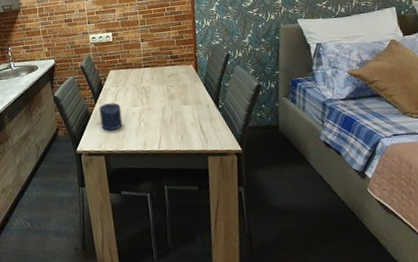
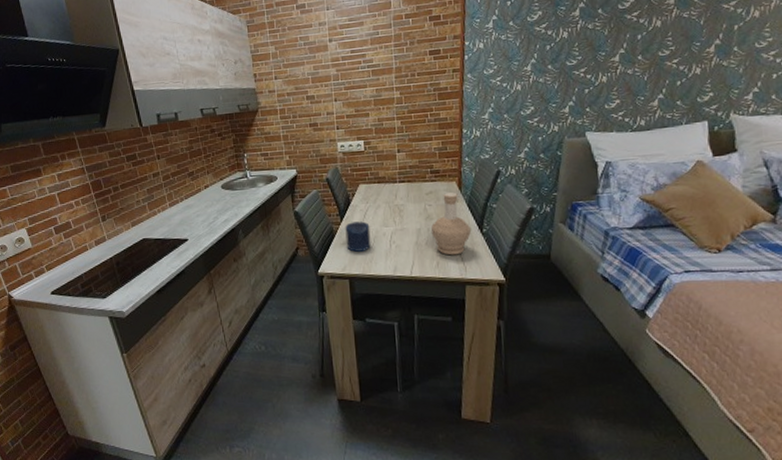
bottle: none [174,74,209,130] -> present [430,192,471,256]

